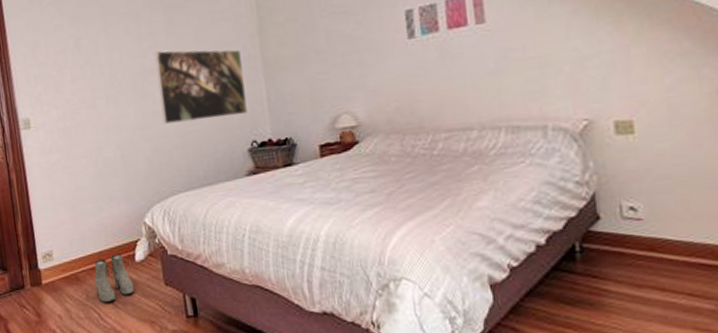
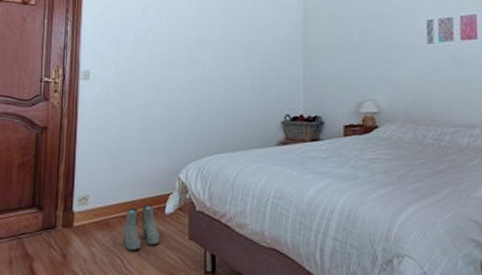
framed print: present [154,49,248,124] -> none [209,27,285,91]

